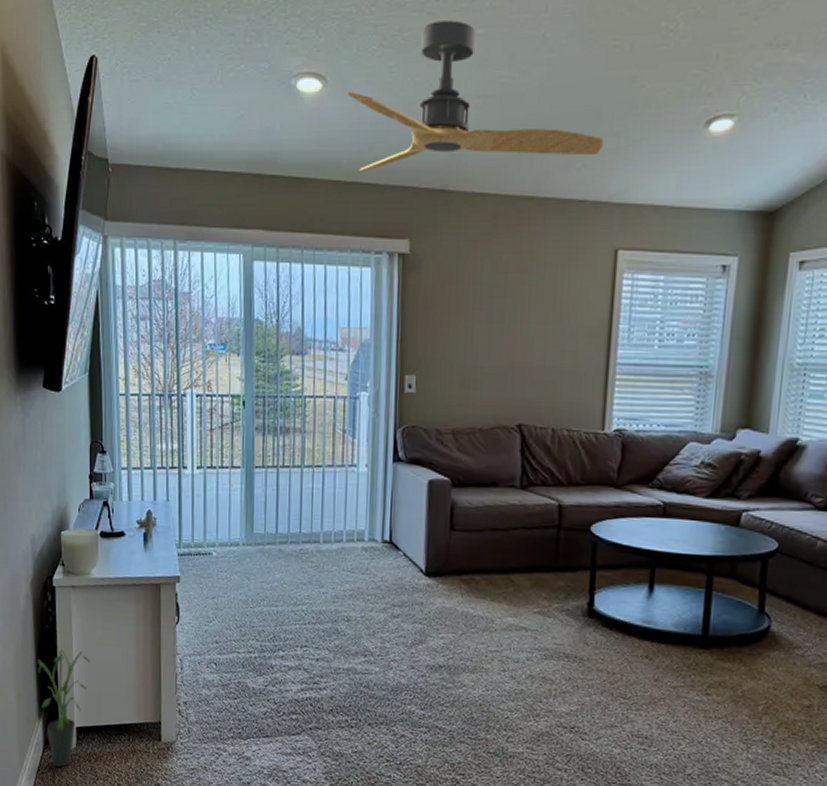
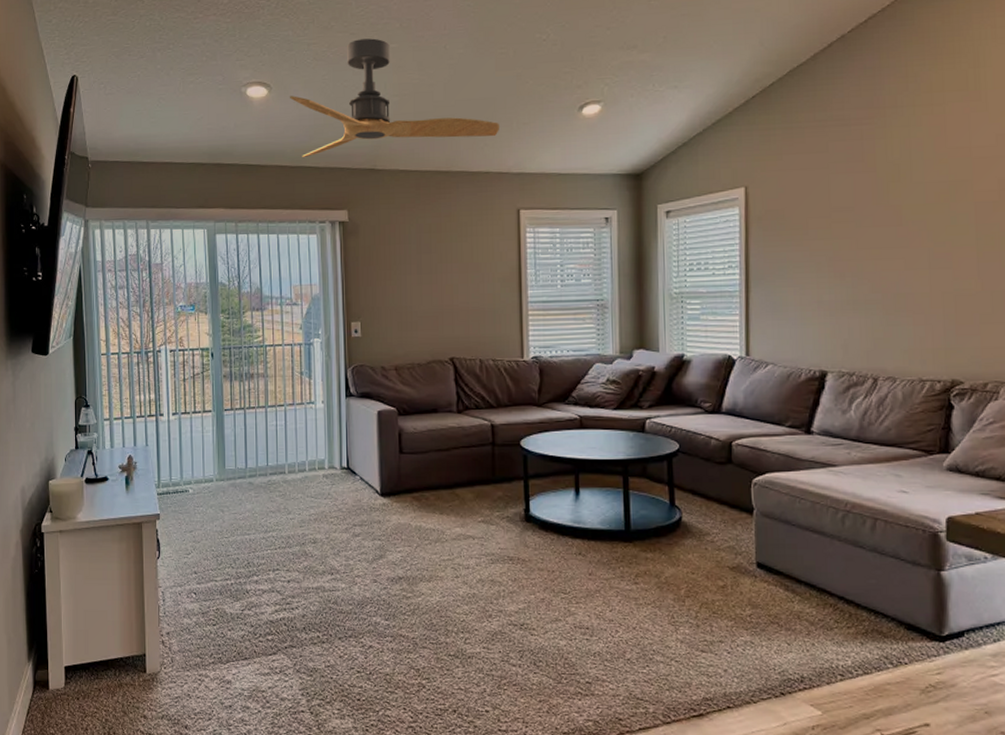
potted plant: present [38,649,91,768] -> none [28,592,78,708]

